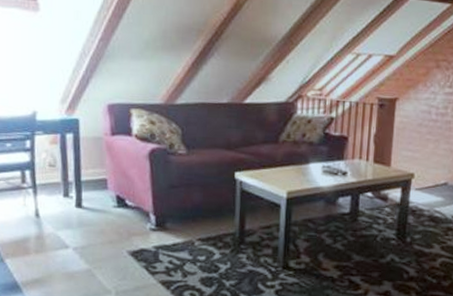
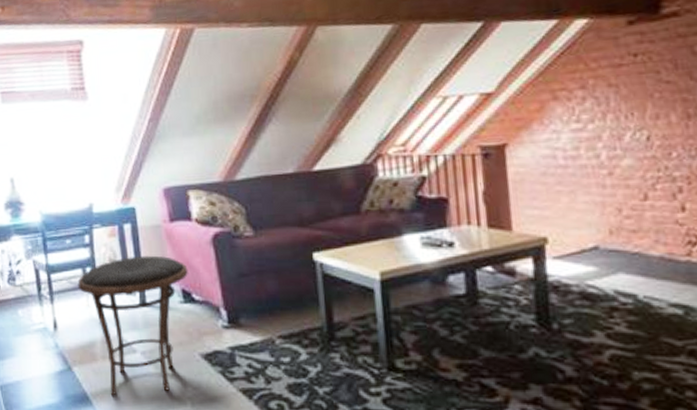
side table: none [15,163,124,285] -> present [77,255,188,396]

